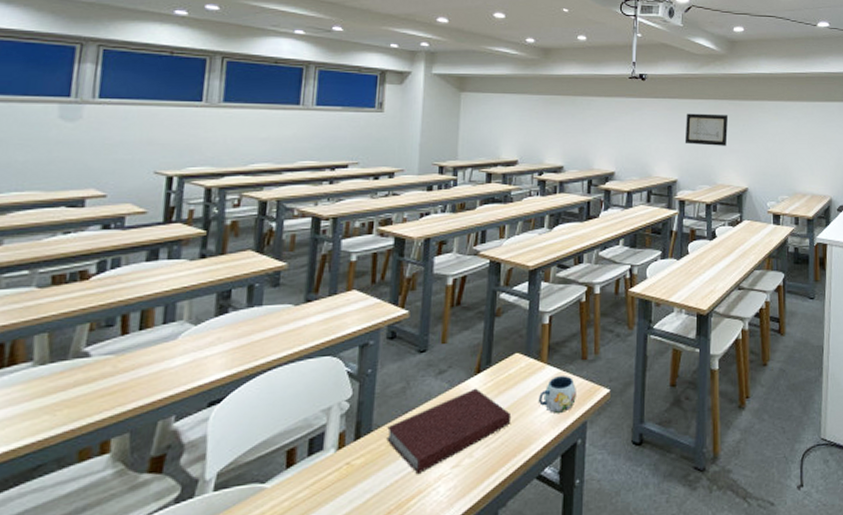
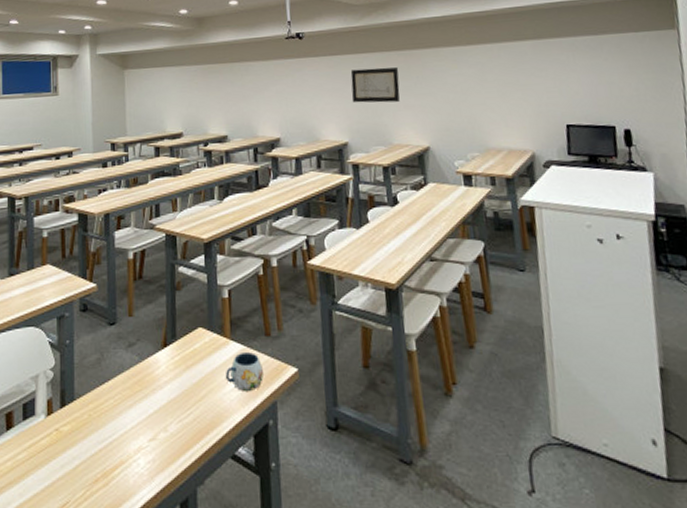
notebook: present [387,388,512,475] -> none [88,362,201,446]

